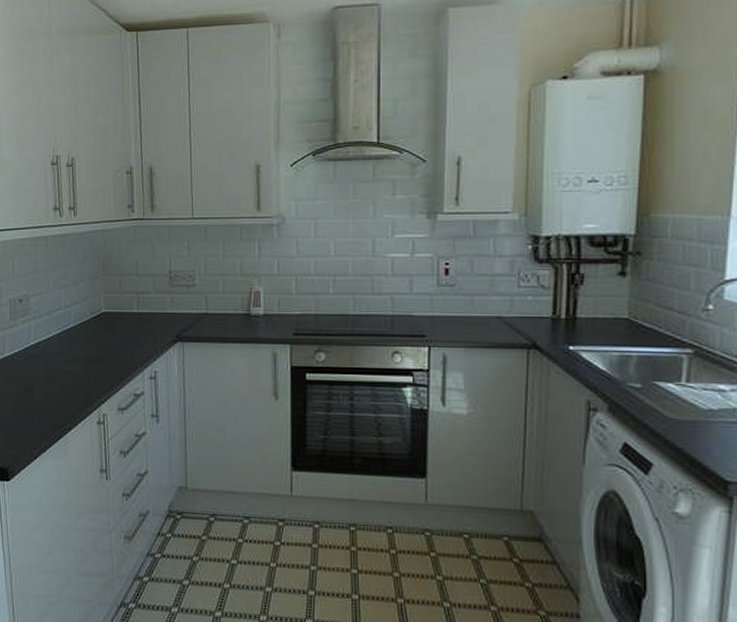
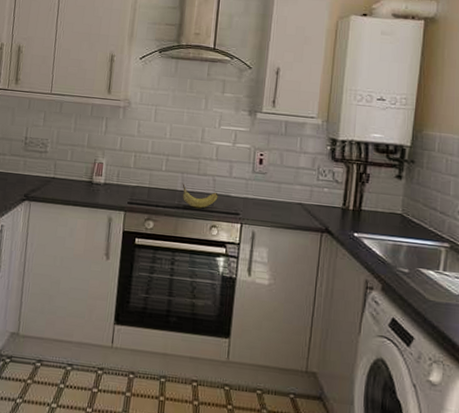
fruit: none [354,305,398,333] -> present [182,182,218,209]

